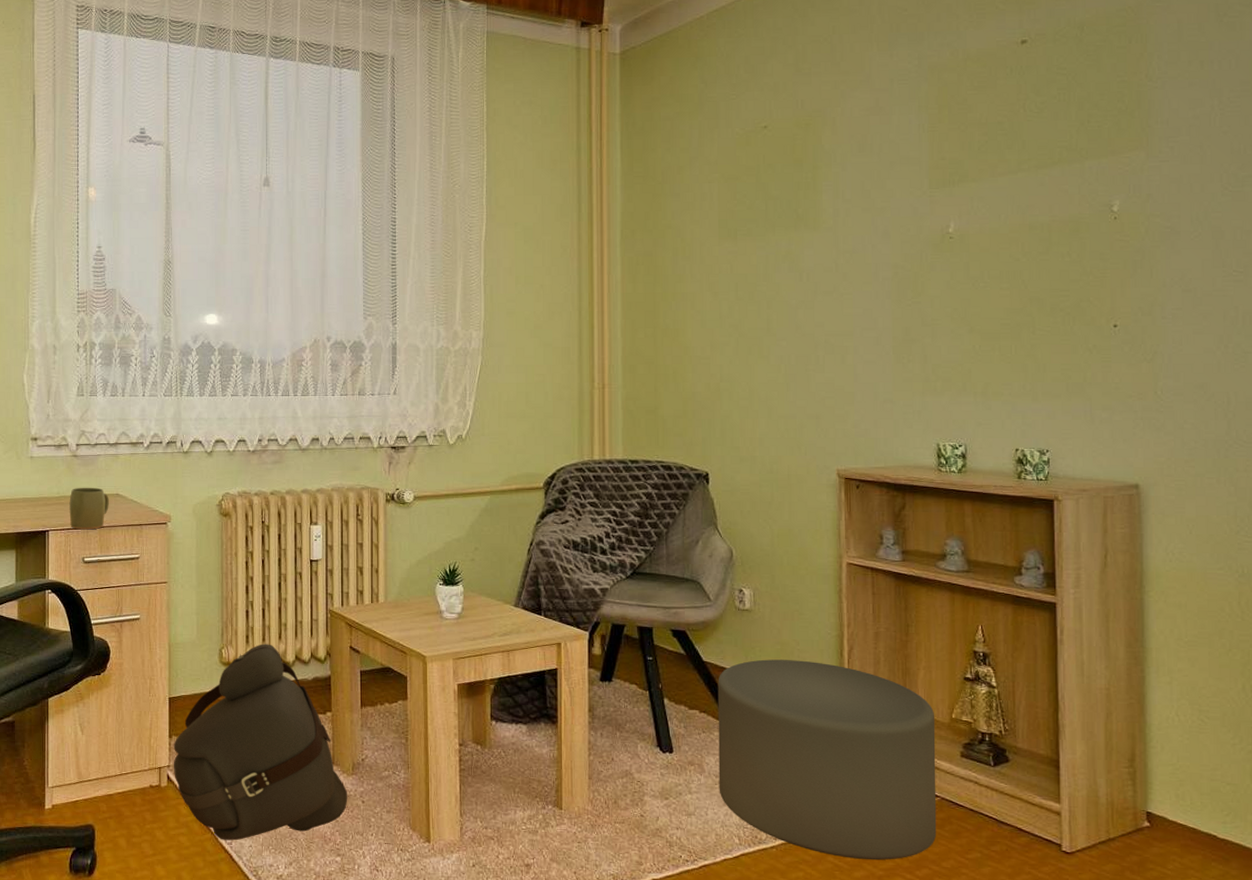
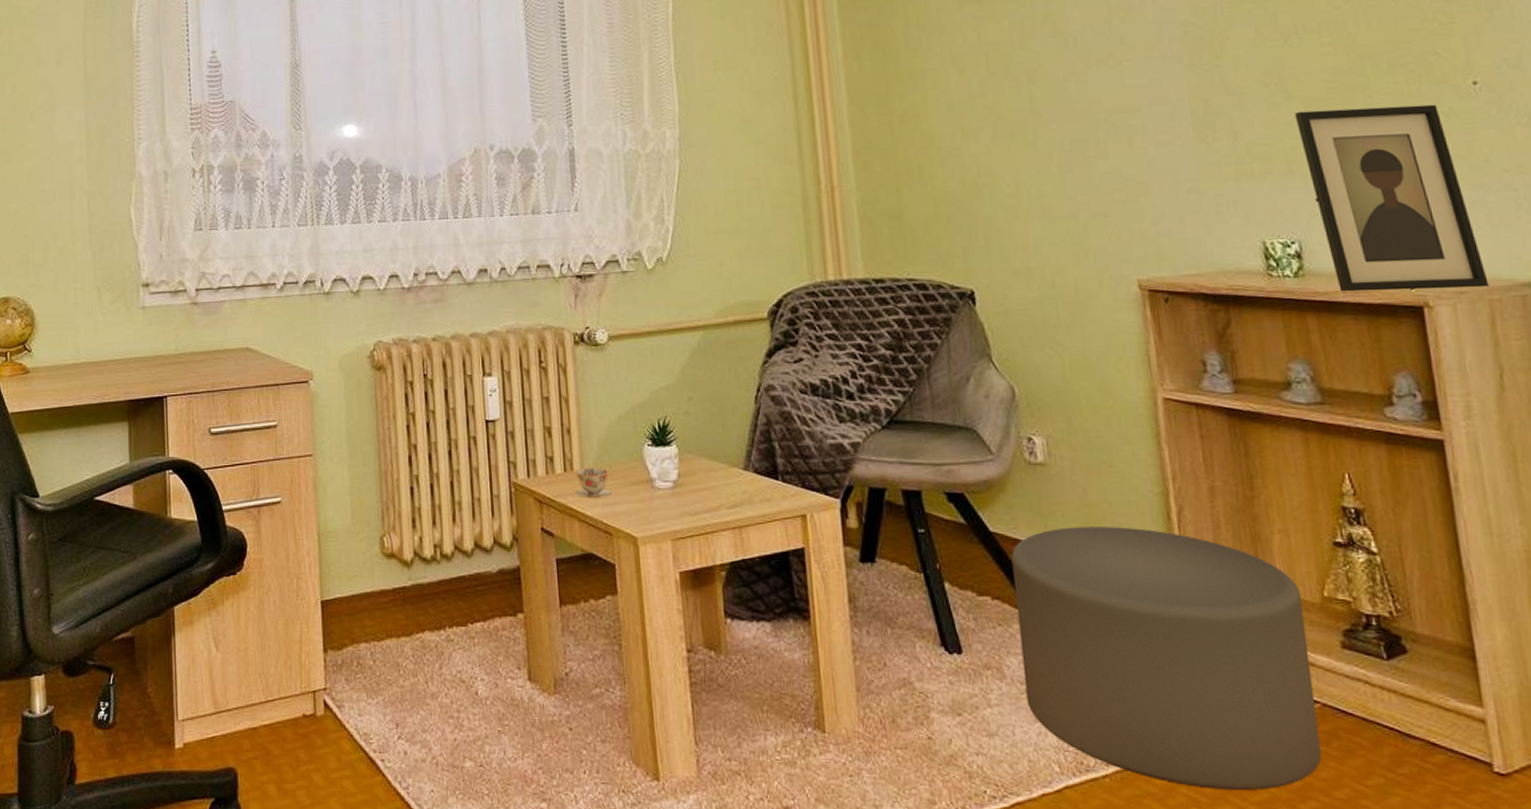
mug: present [69,487,109,530] -> none [190,340,238,394]
backpack: present [173,644,348,841] -> none [330,528,551,784]
teacup: none [379,600,409,625] -> present [575,467,613,499]
picture frame: none [973,341,1106,488] -> present [1294,104,1489,292]

